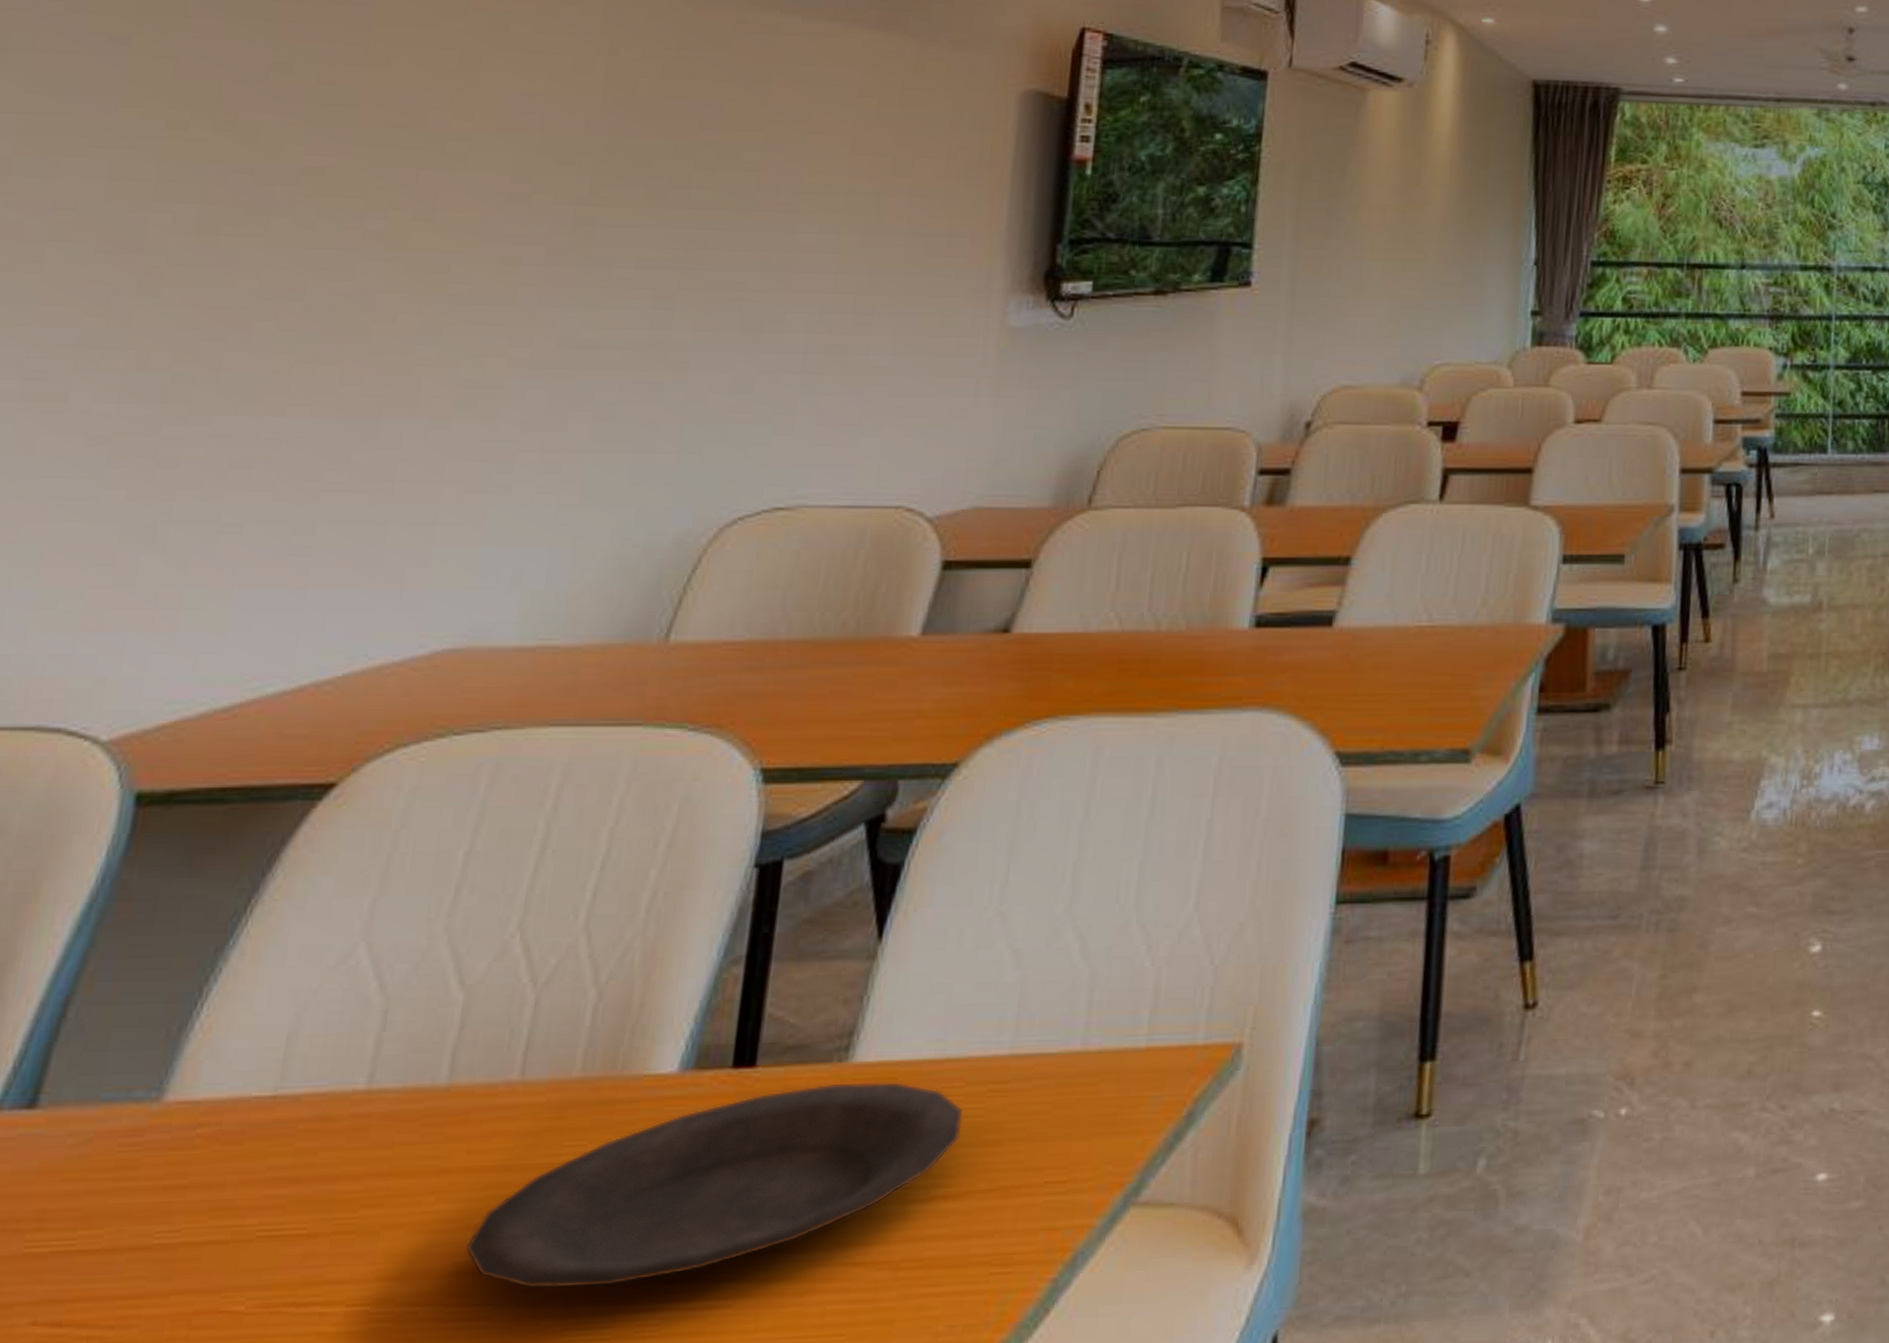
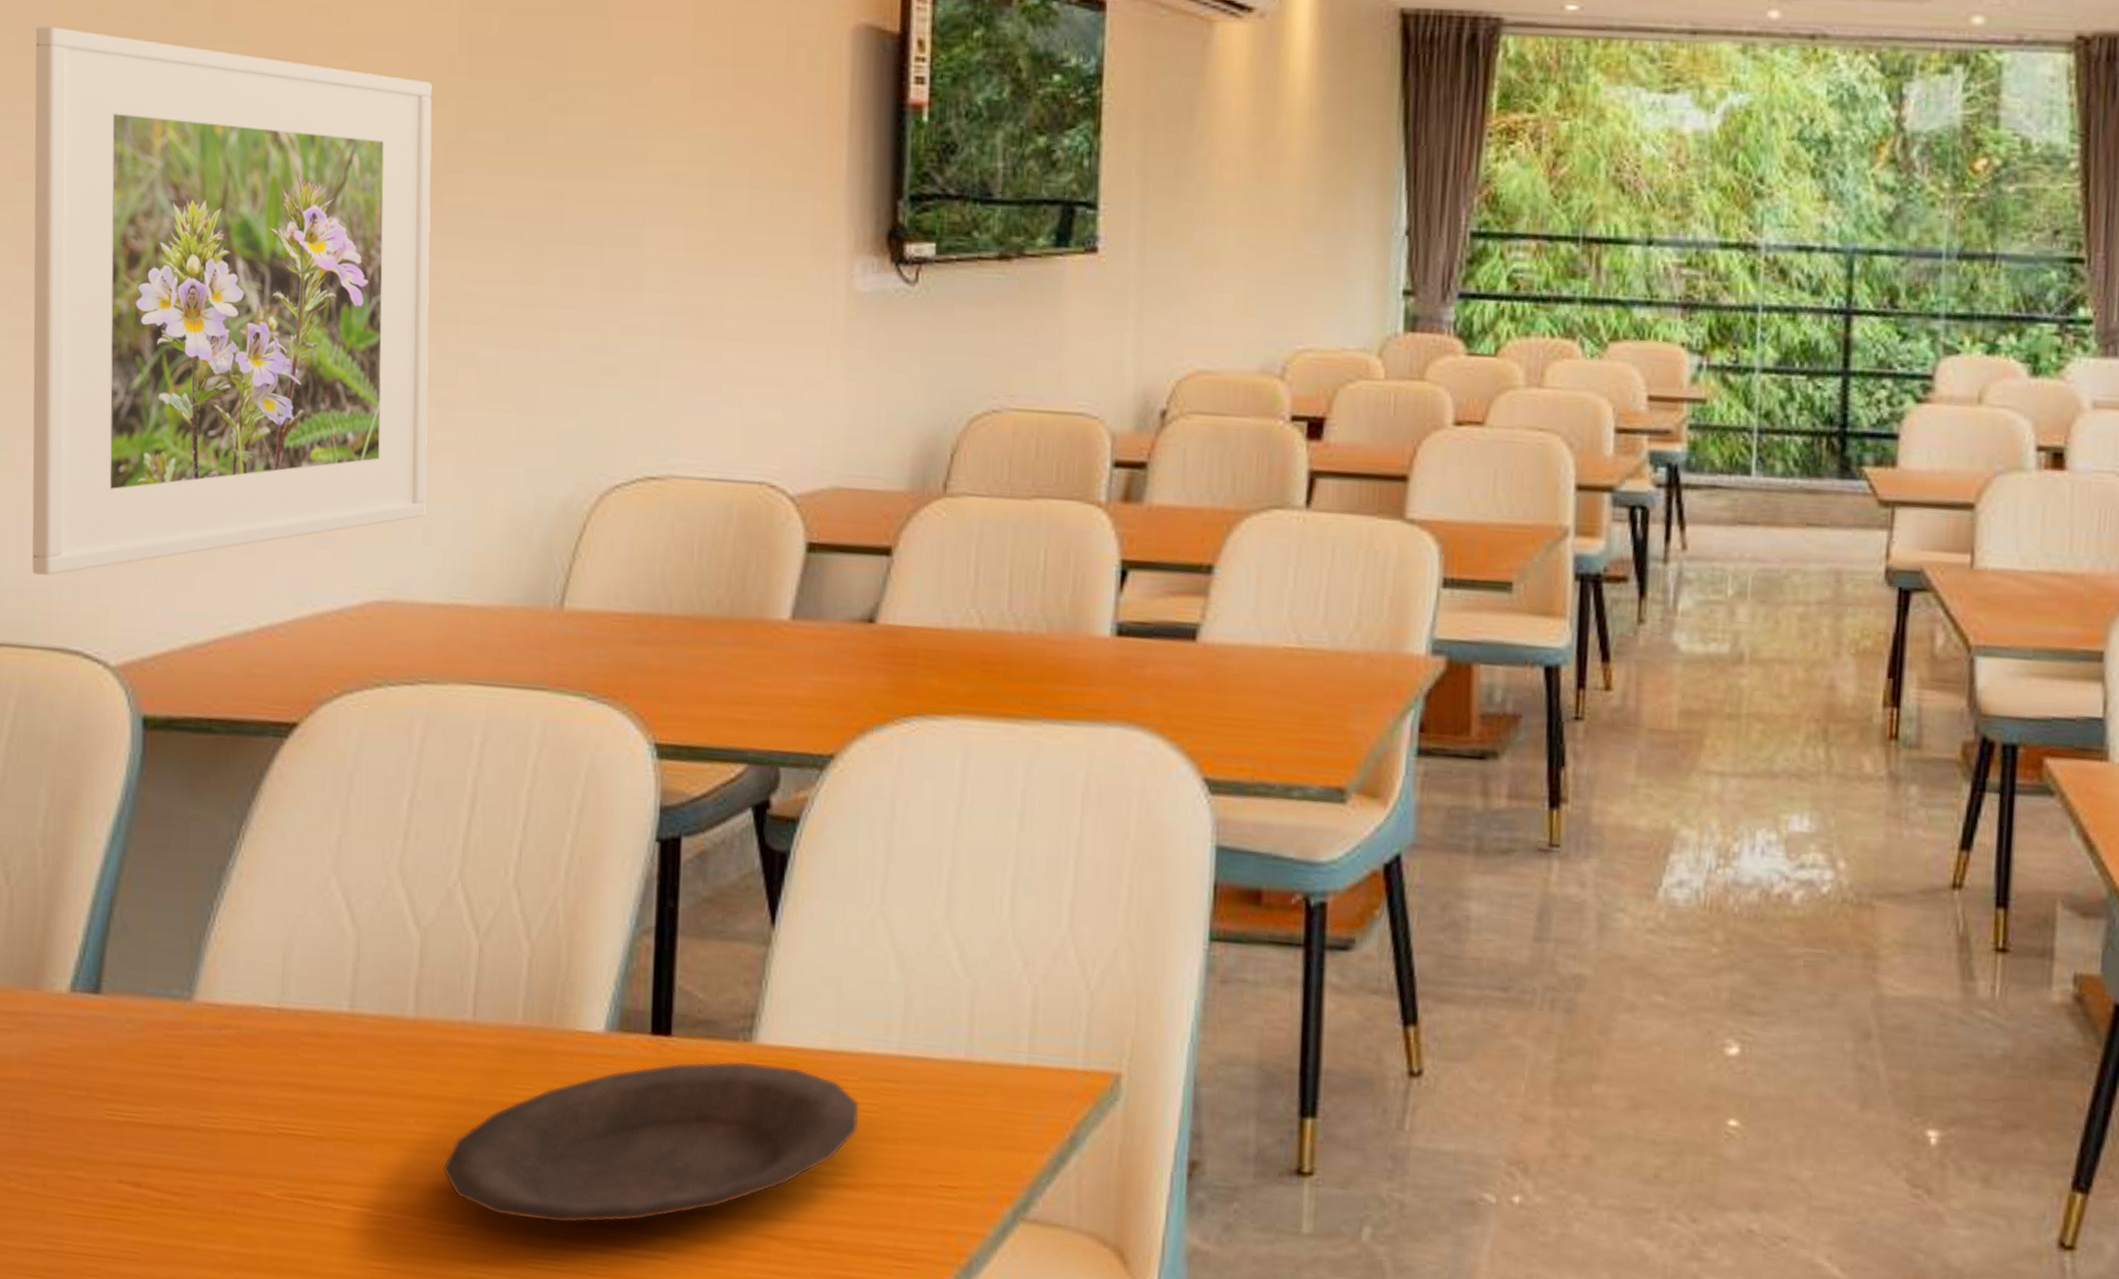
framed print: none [10,87,567,649] -> present [32,26,432,575]

